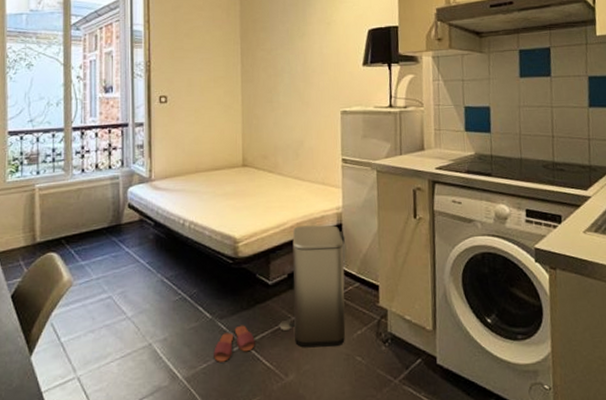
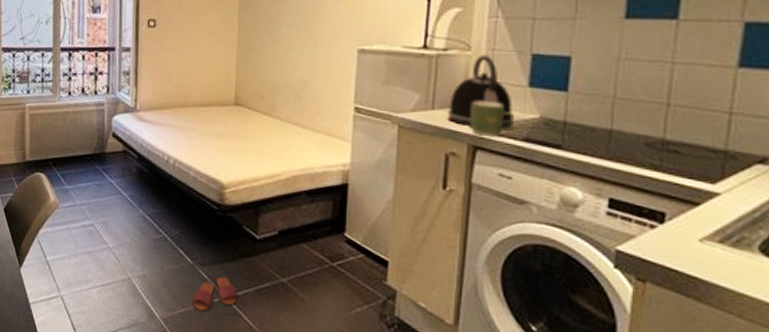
pedal bin: present [279,224,346,348] -> none [265,179,350,320]
kettle: none [411,109,456,166] -> present [447,55,513,128]
mug: none [427,145,458,172] -> present [470,101,514,137]

